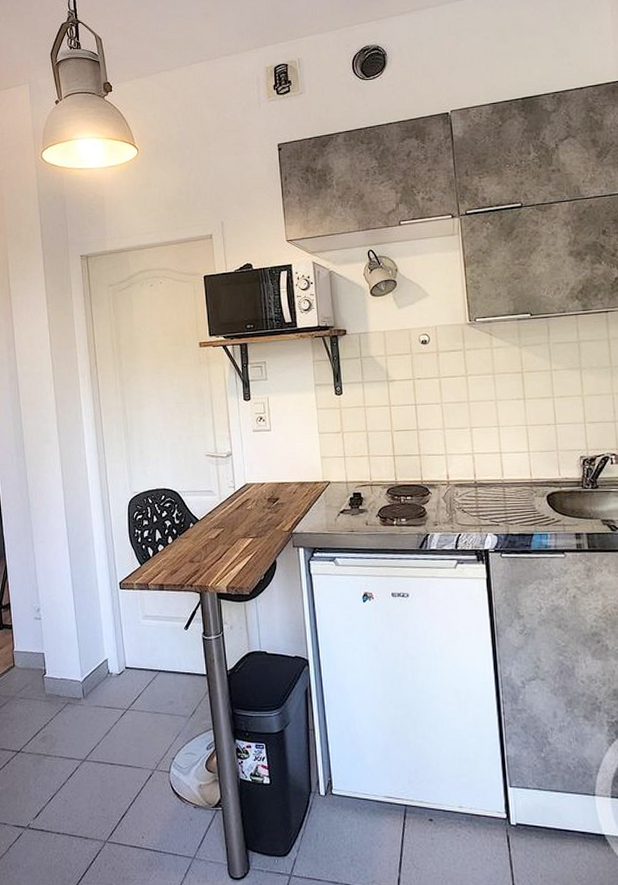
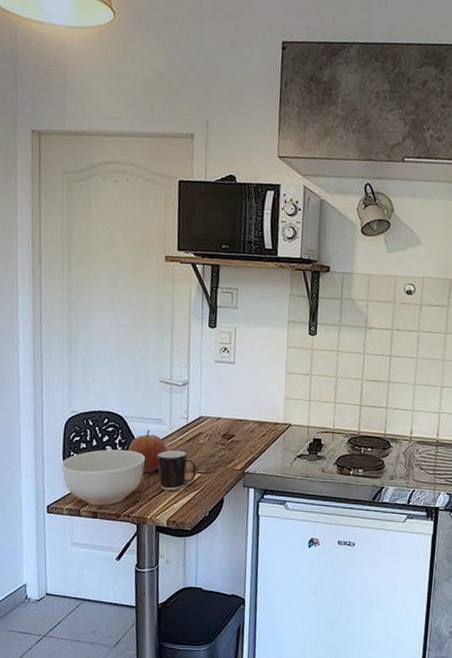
bowl: none [128,523,202,578] -> present [61,449,146,506]
fruit: none [185,501,219,542] -> present [128,429,167,473]
mug: none [210,517,248,558] -> present [156,449,196,491]

